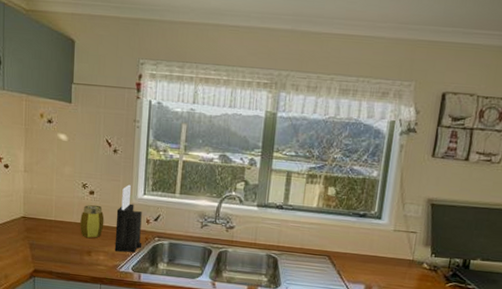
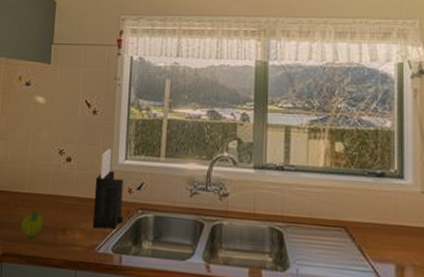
fruit: none [50,236,71,258] -> present [20,211,45,238]
jar: present [80,204,105,239] -> none [55,173,82,214]

